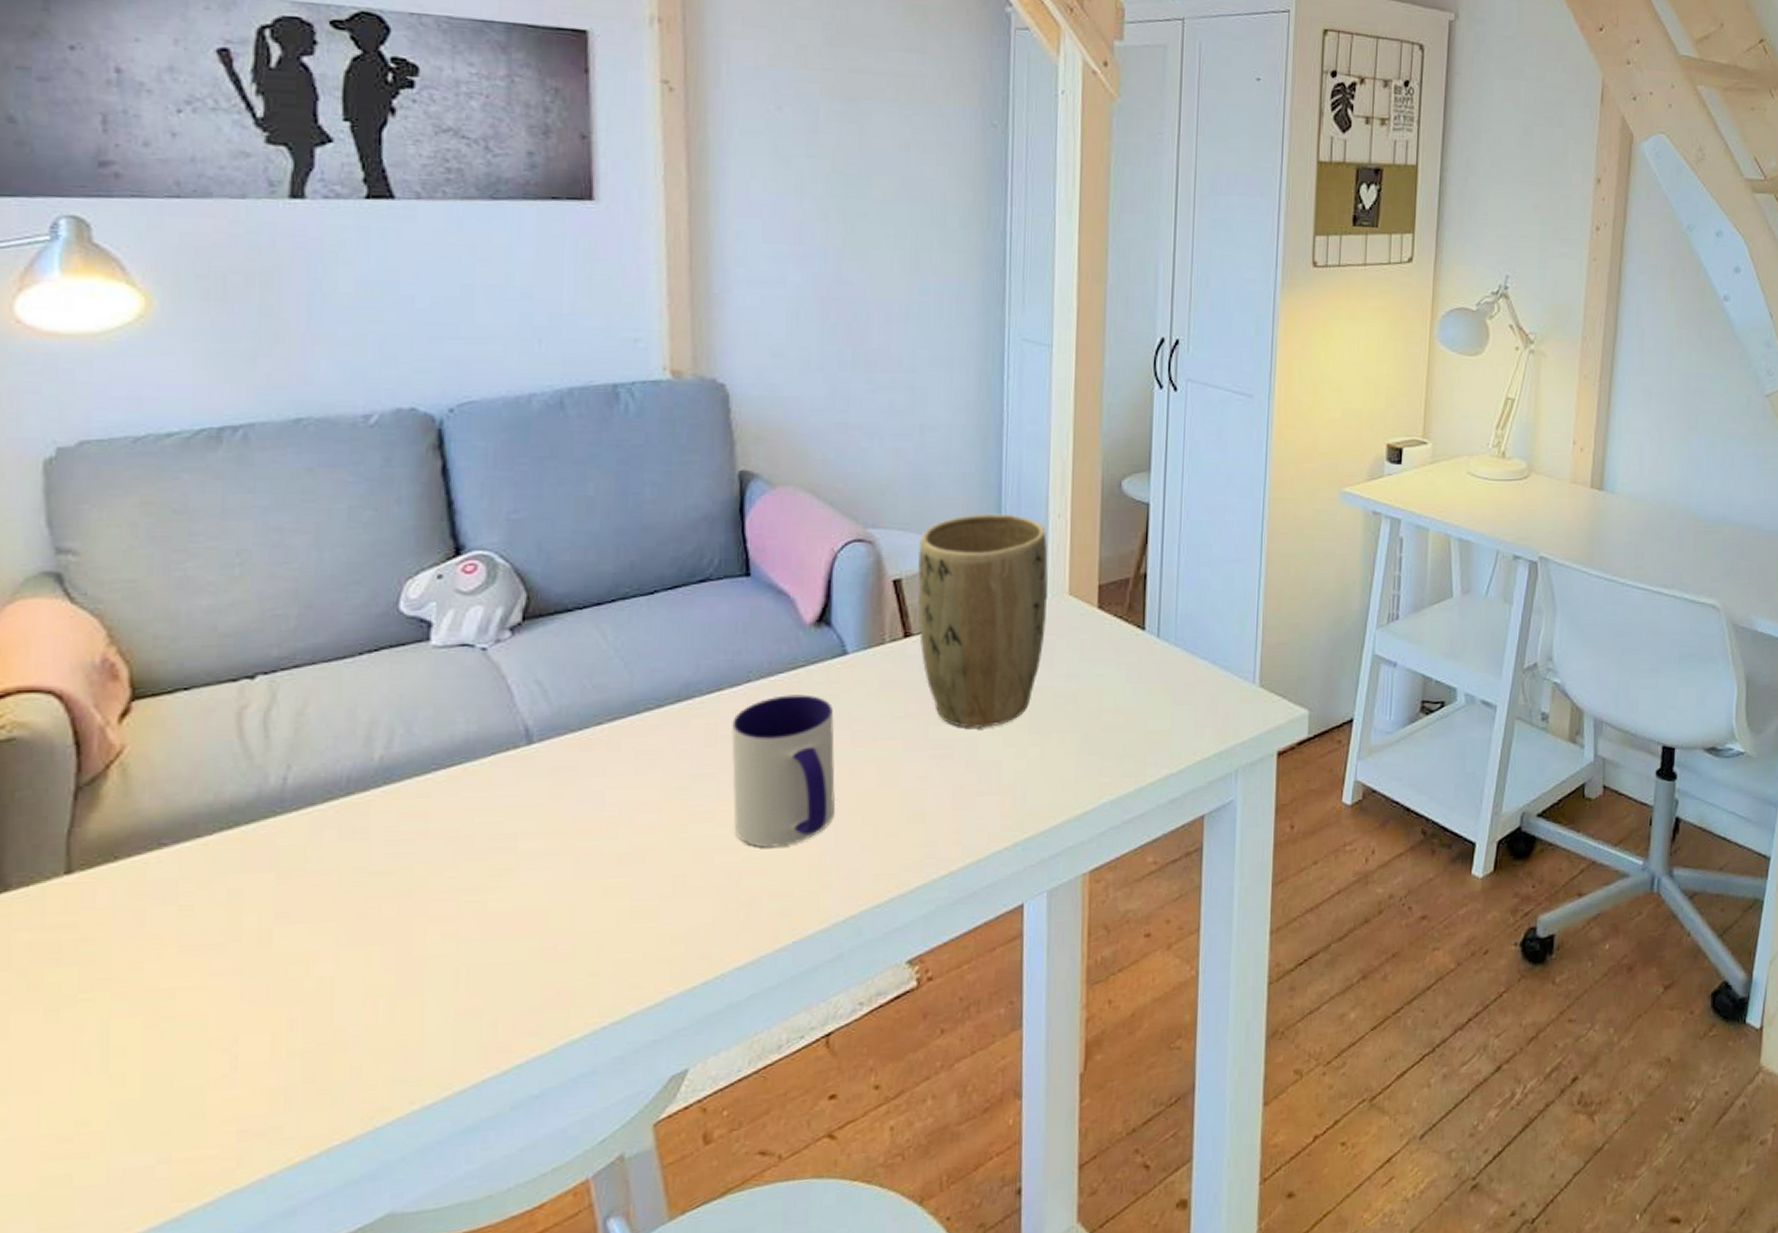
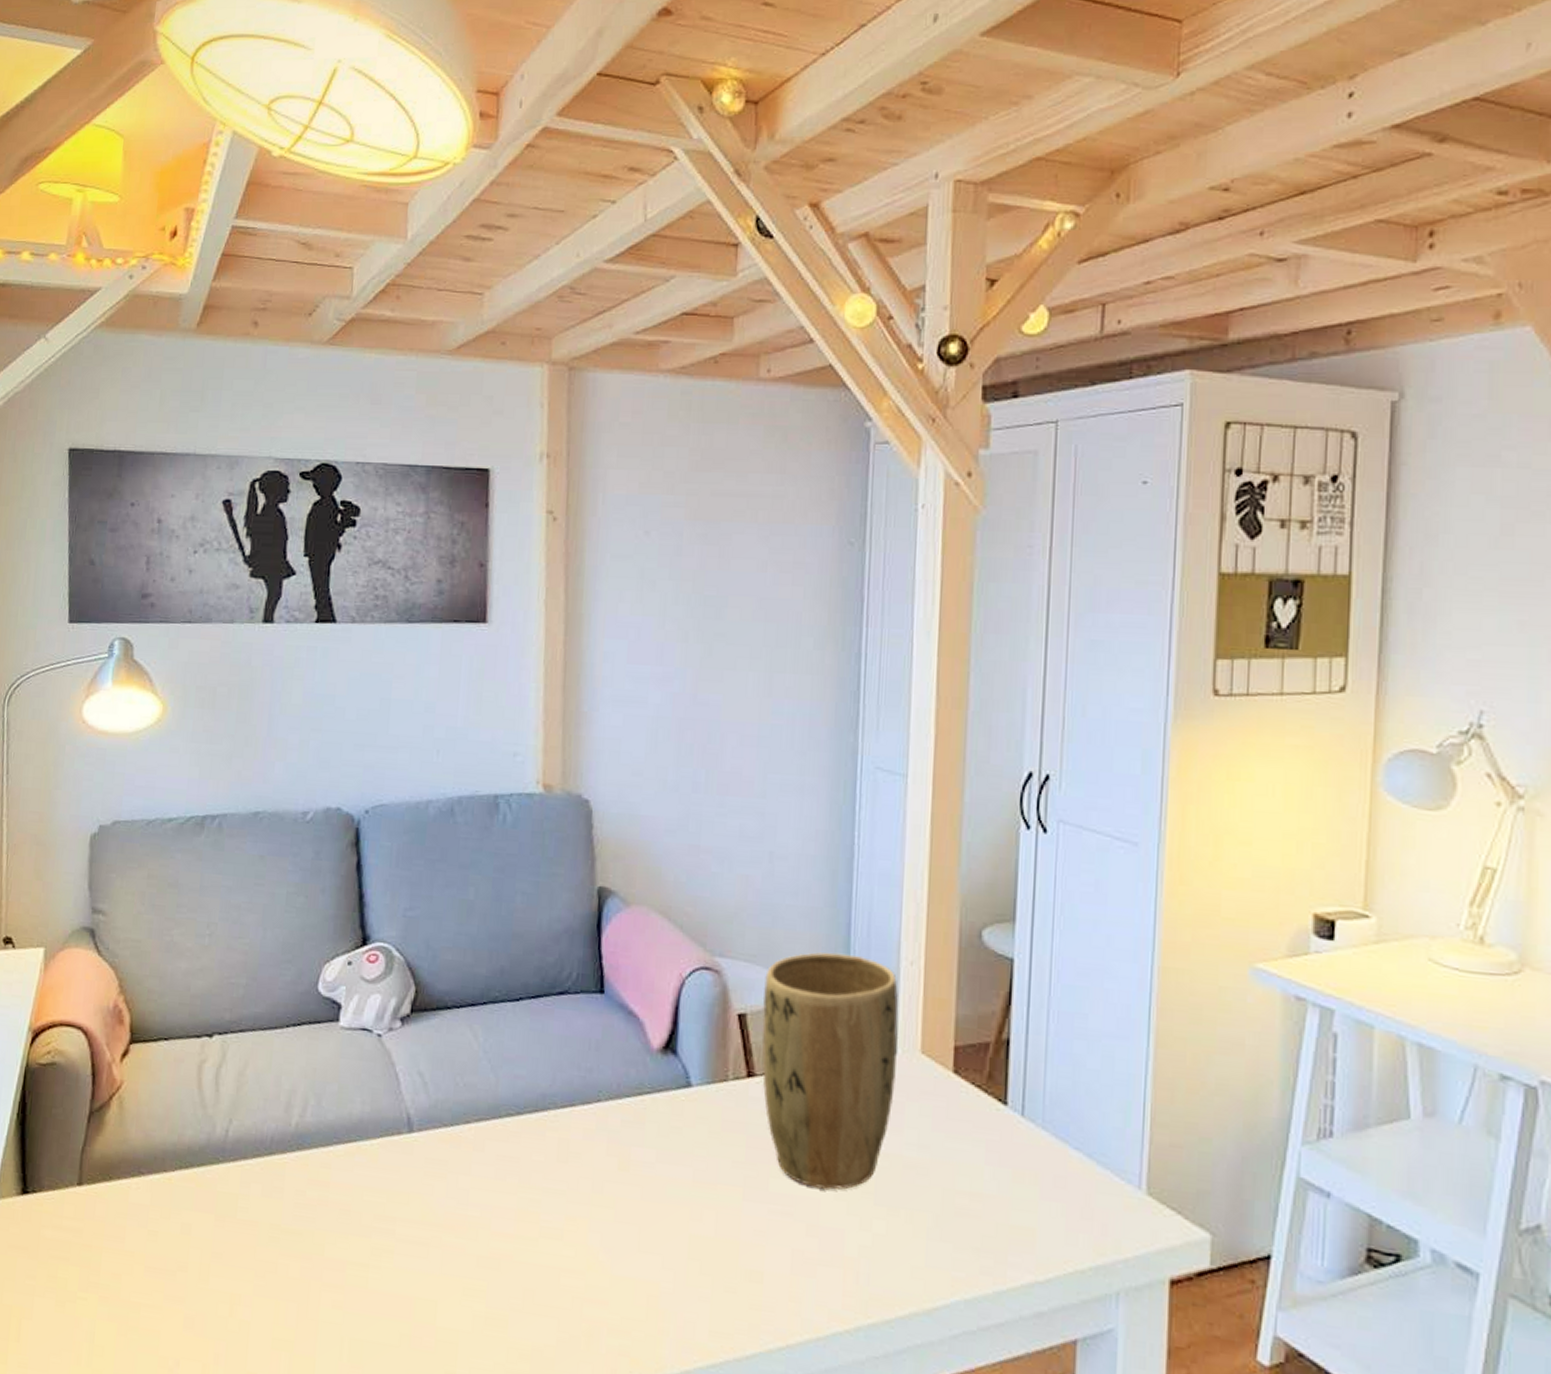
mug: present [732,694,835,848] -> none [579,1120,677,1281]

